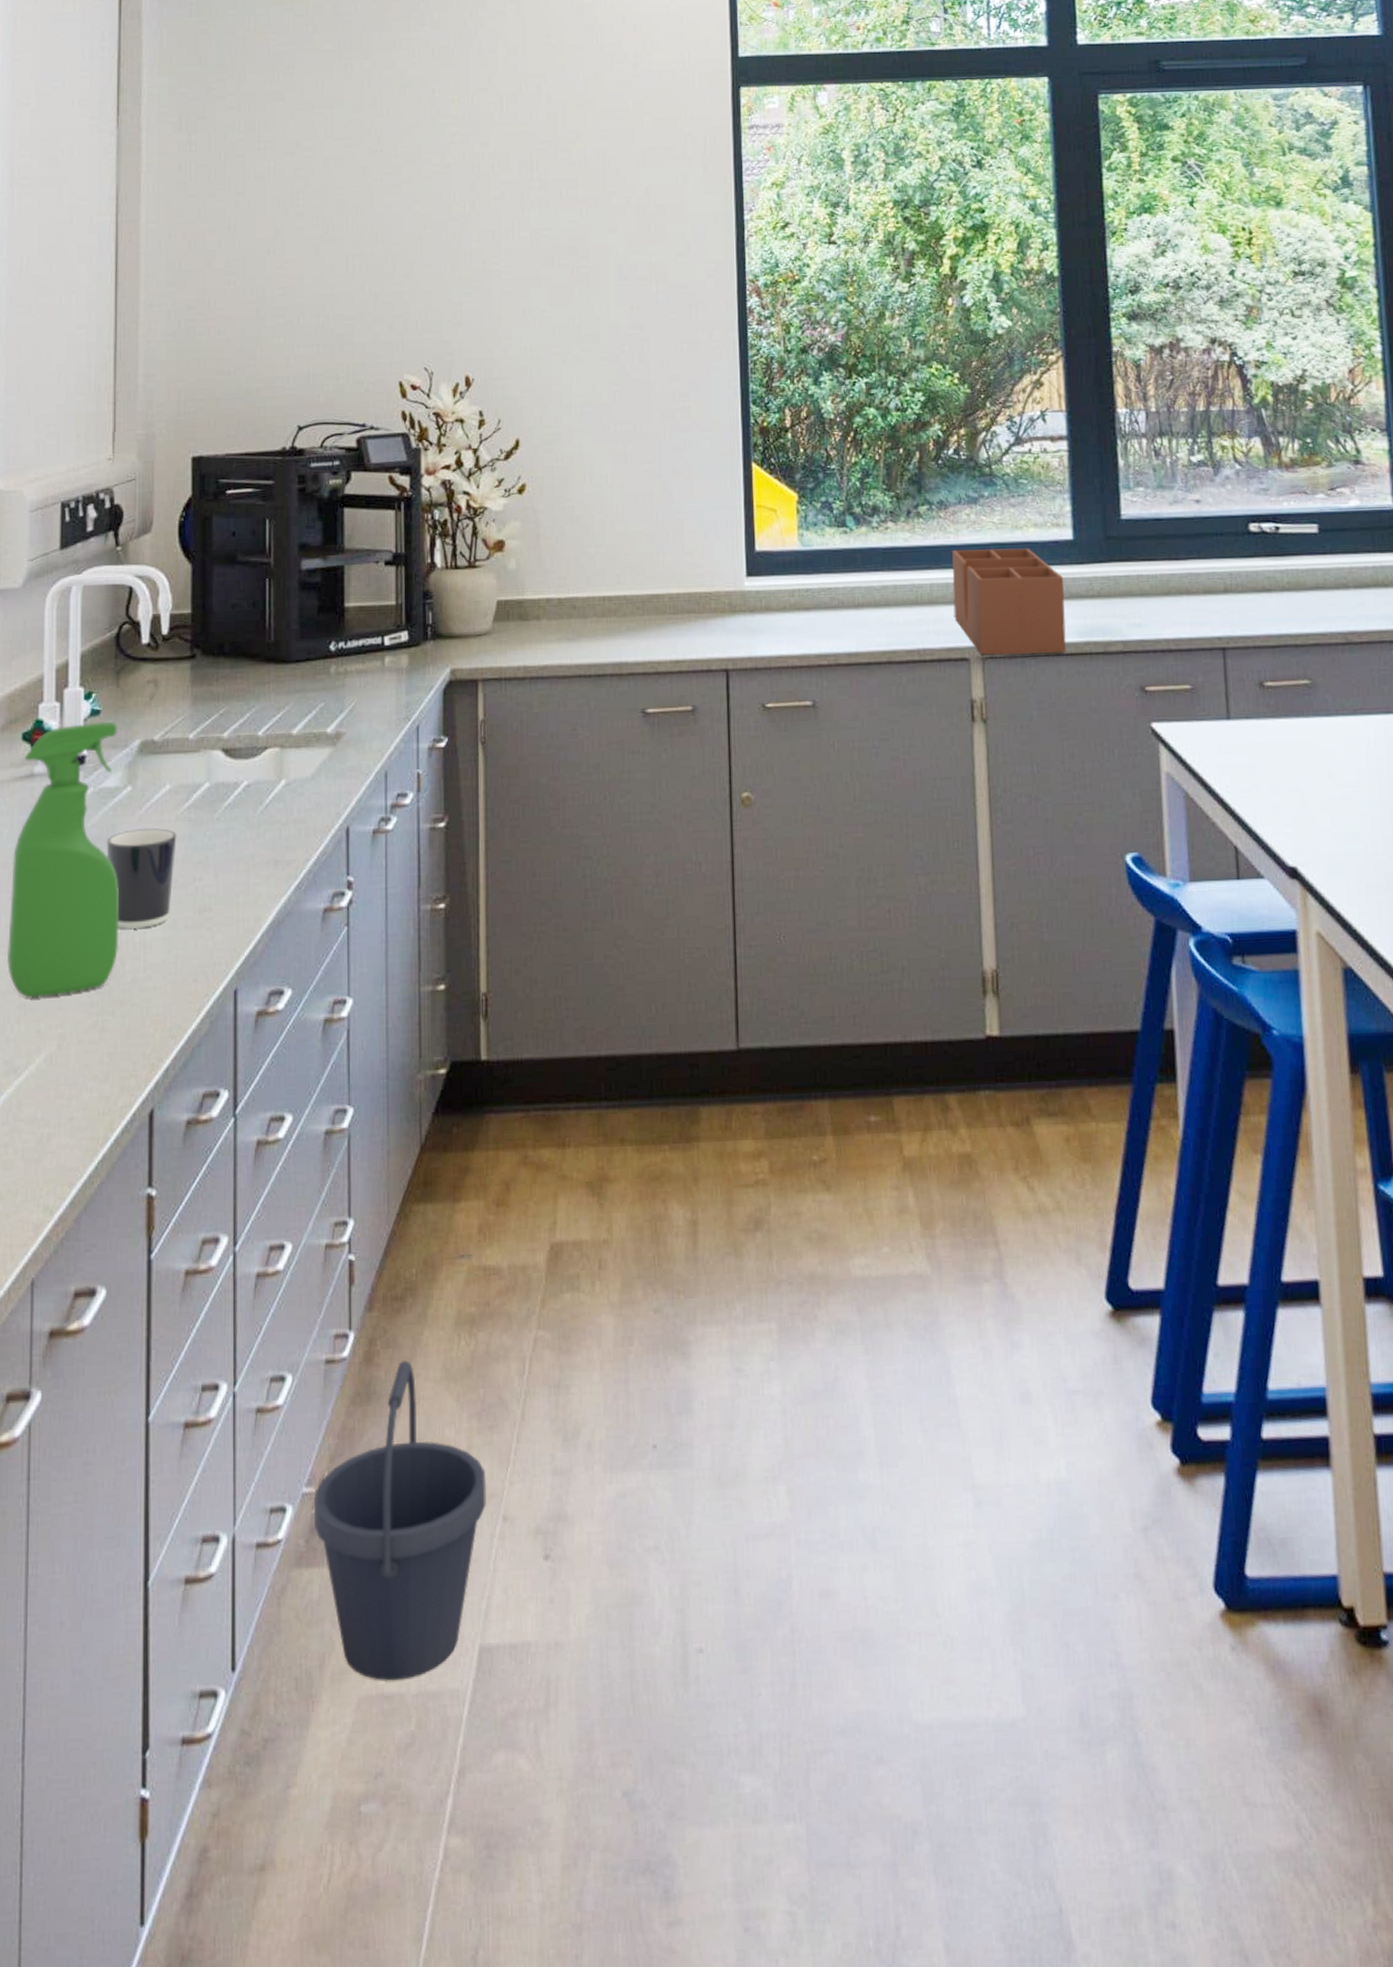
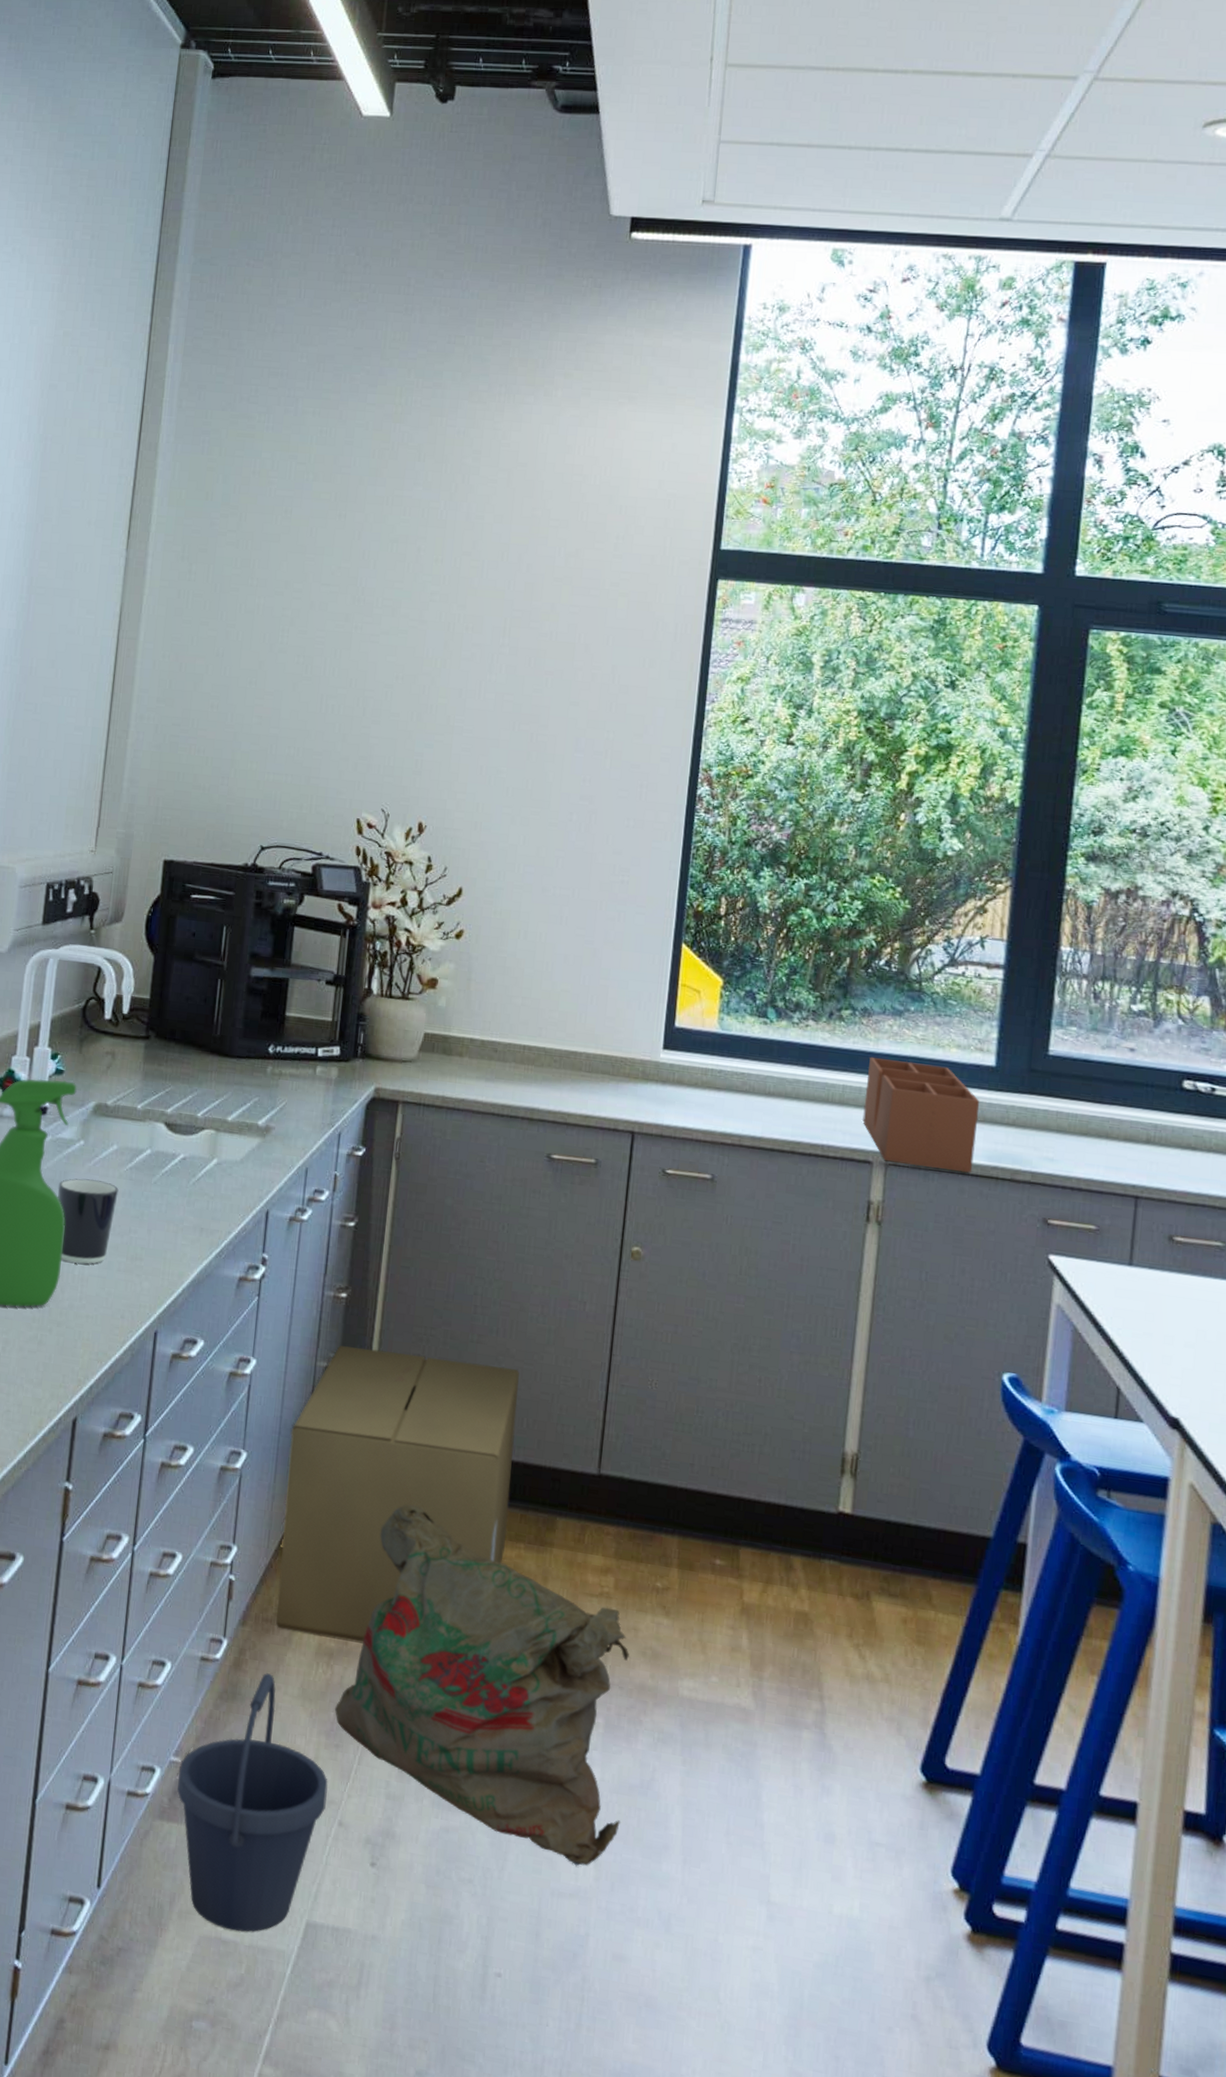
box: none [400,952,649,1305] -> present [276,1345,519,1642]
bag: none [483,1127,809,1500] -> present [334,1504,629,1866]

